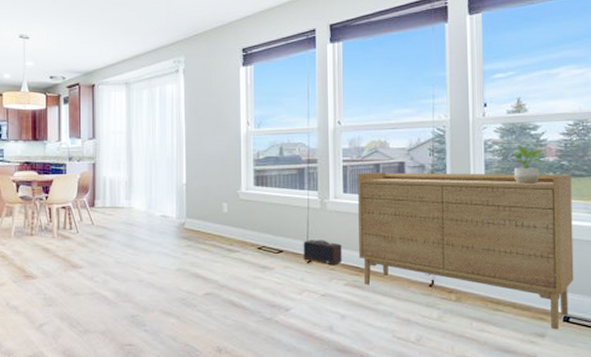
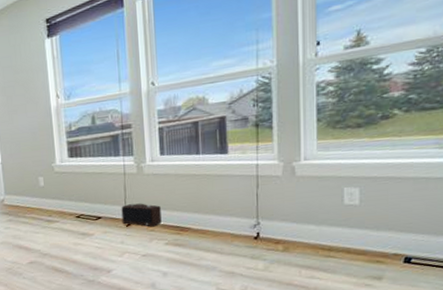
sideboard: present [358,172,574,330] -> none [175,107,421,272]
potted plant: present [508,144,547,184] -> none [344,80,391,125]

